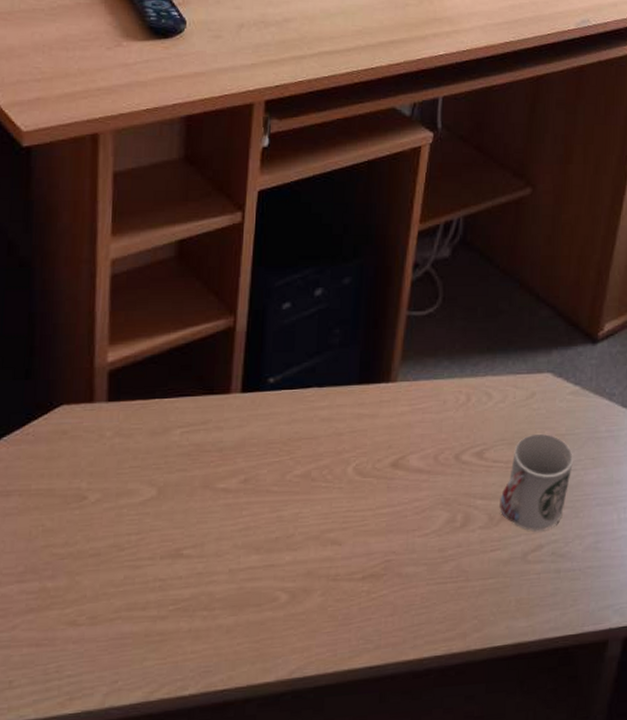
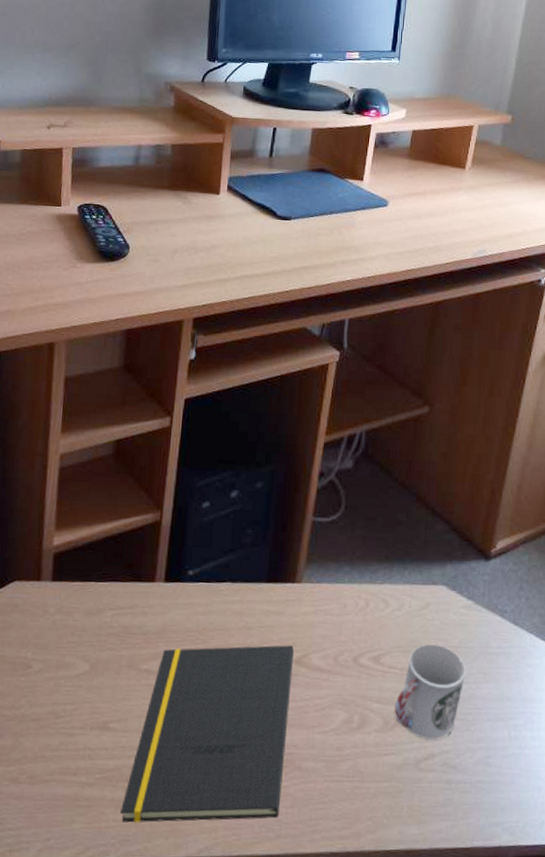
notepad: none [199,448,391,653] -> present [121,645,295,823]

